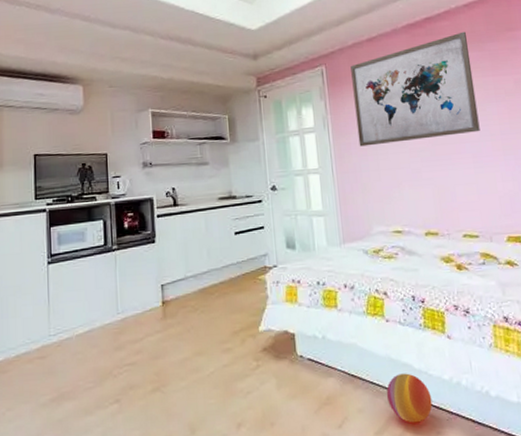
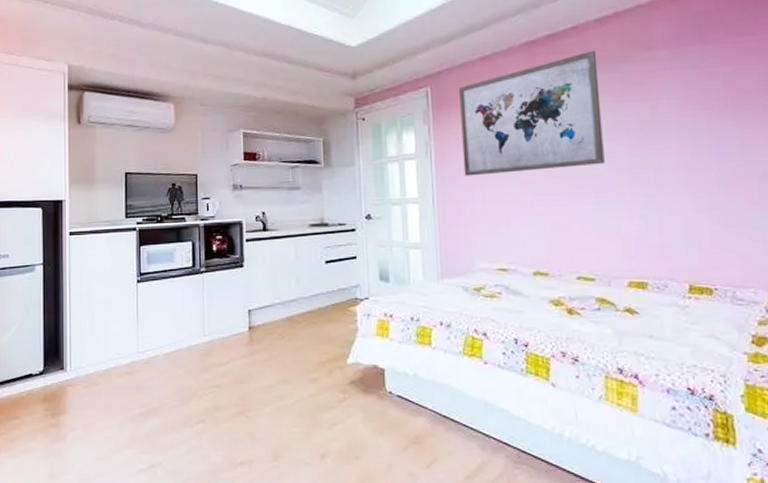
ball: present [386,373,433,423] -> none [480,419,530,471]

